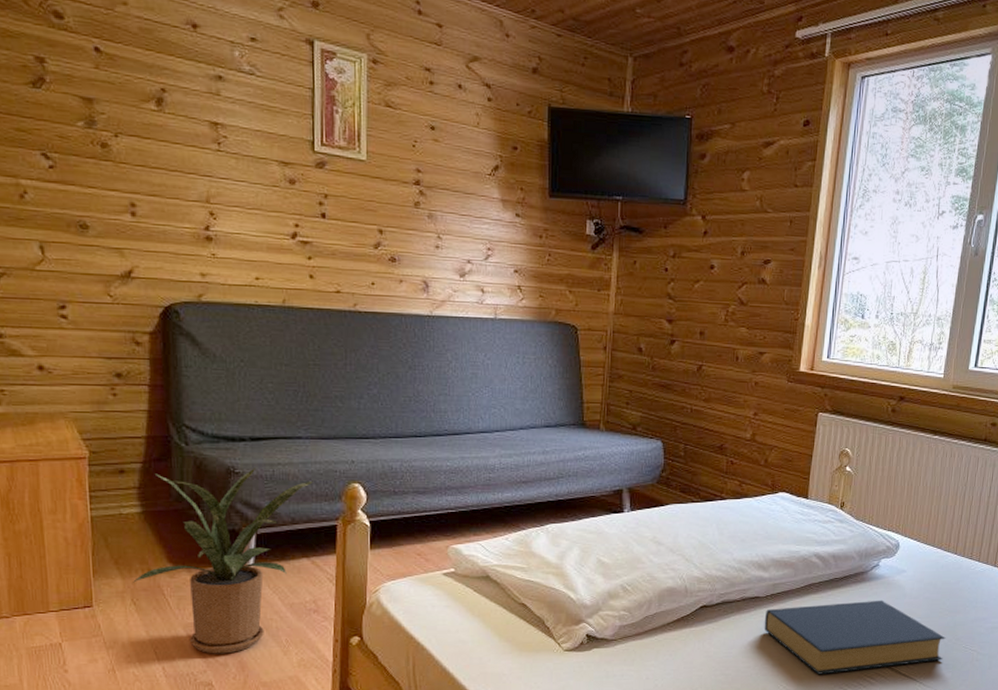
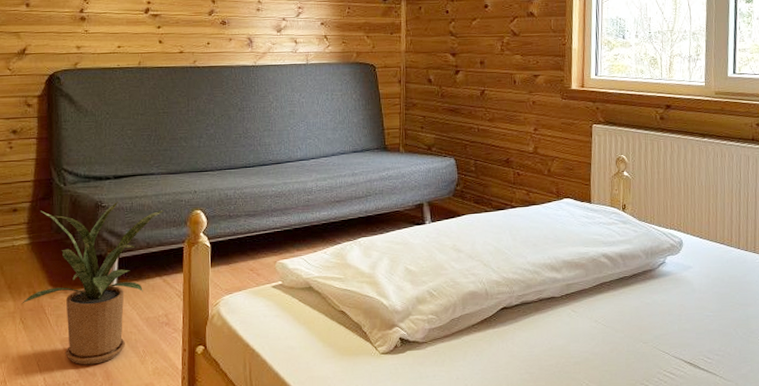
hardback book: present [764,600,946,675] -> none [561,295,740,371]

